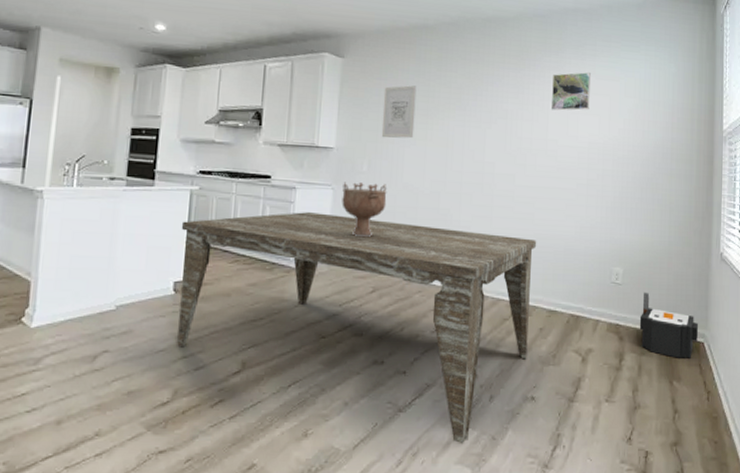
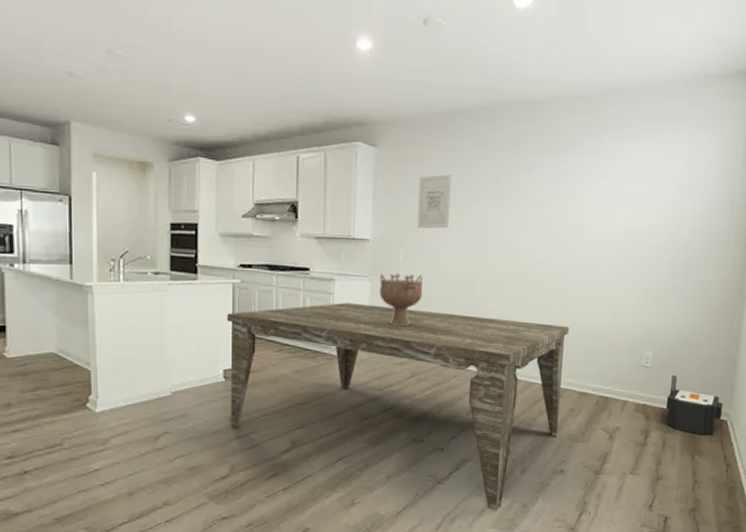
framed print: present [550,72,591,111] -> none [587,157,630,198]

